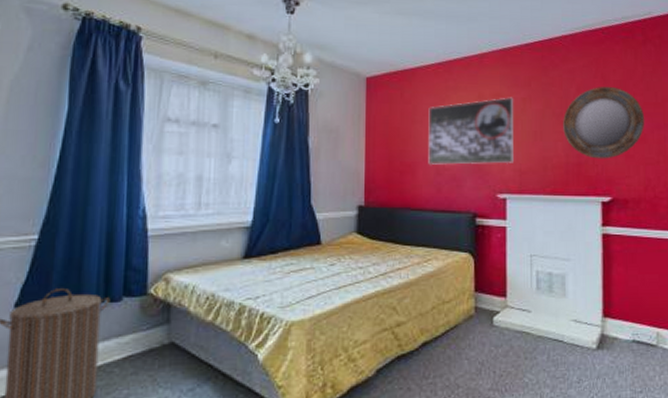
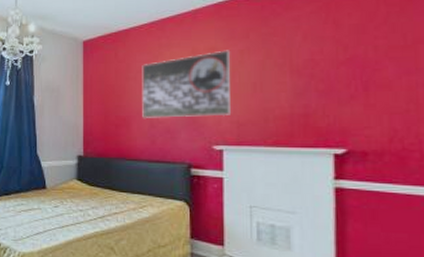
home mirror: present [563,86,645,159] -> none [287,31,390,109]

